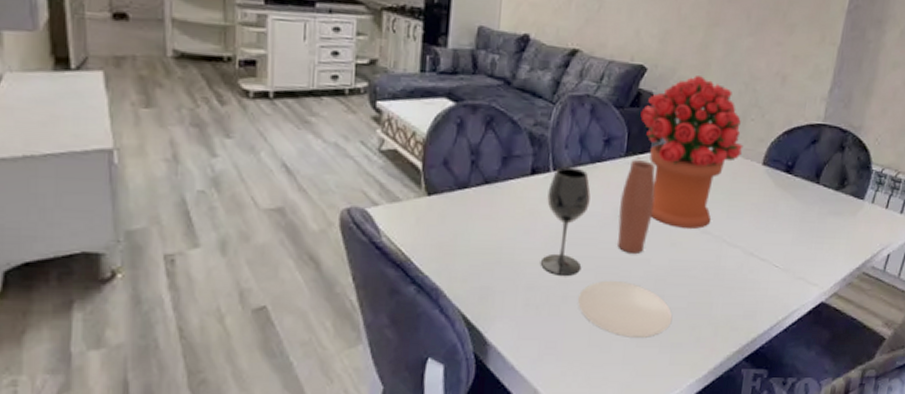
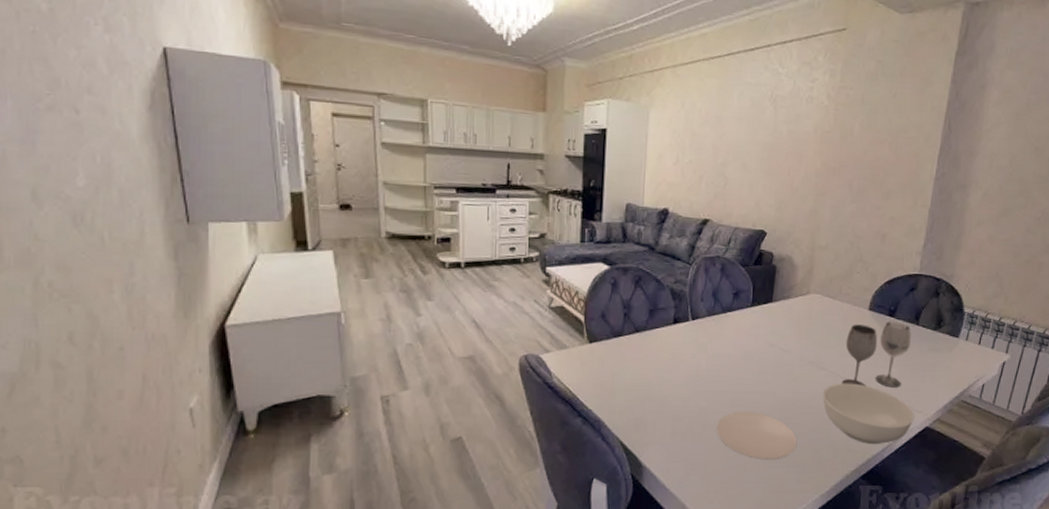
wineglass: present [540,167,591,276] -> none [683,316,724,407]
vase: present [618,160,656,253] -> none [747,309,778,388]
bouquet: present [640,76,744,229] -> none [763,237,852,366]
bowl: none [704,249,810,322] -> present [823,383,915,445]
wineglass: none [727,179,810,256] -> present [841,321,911,388]

